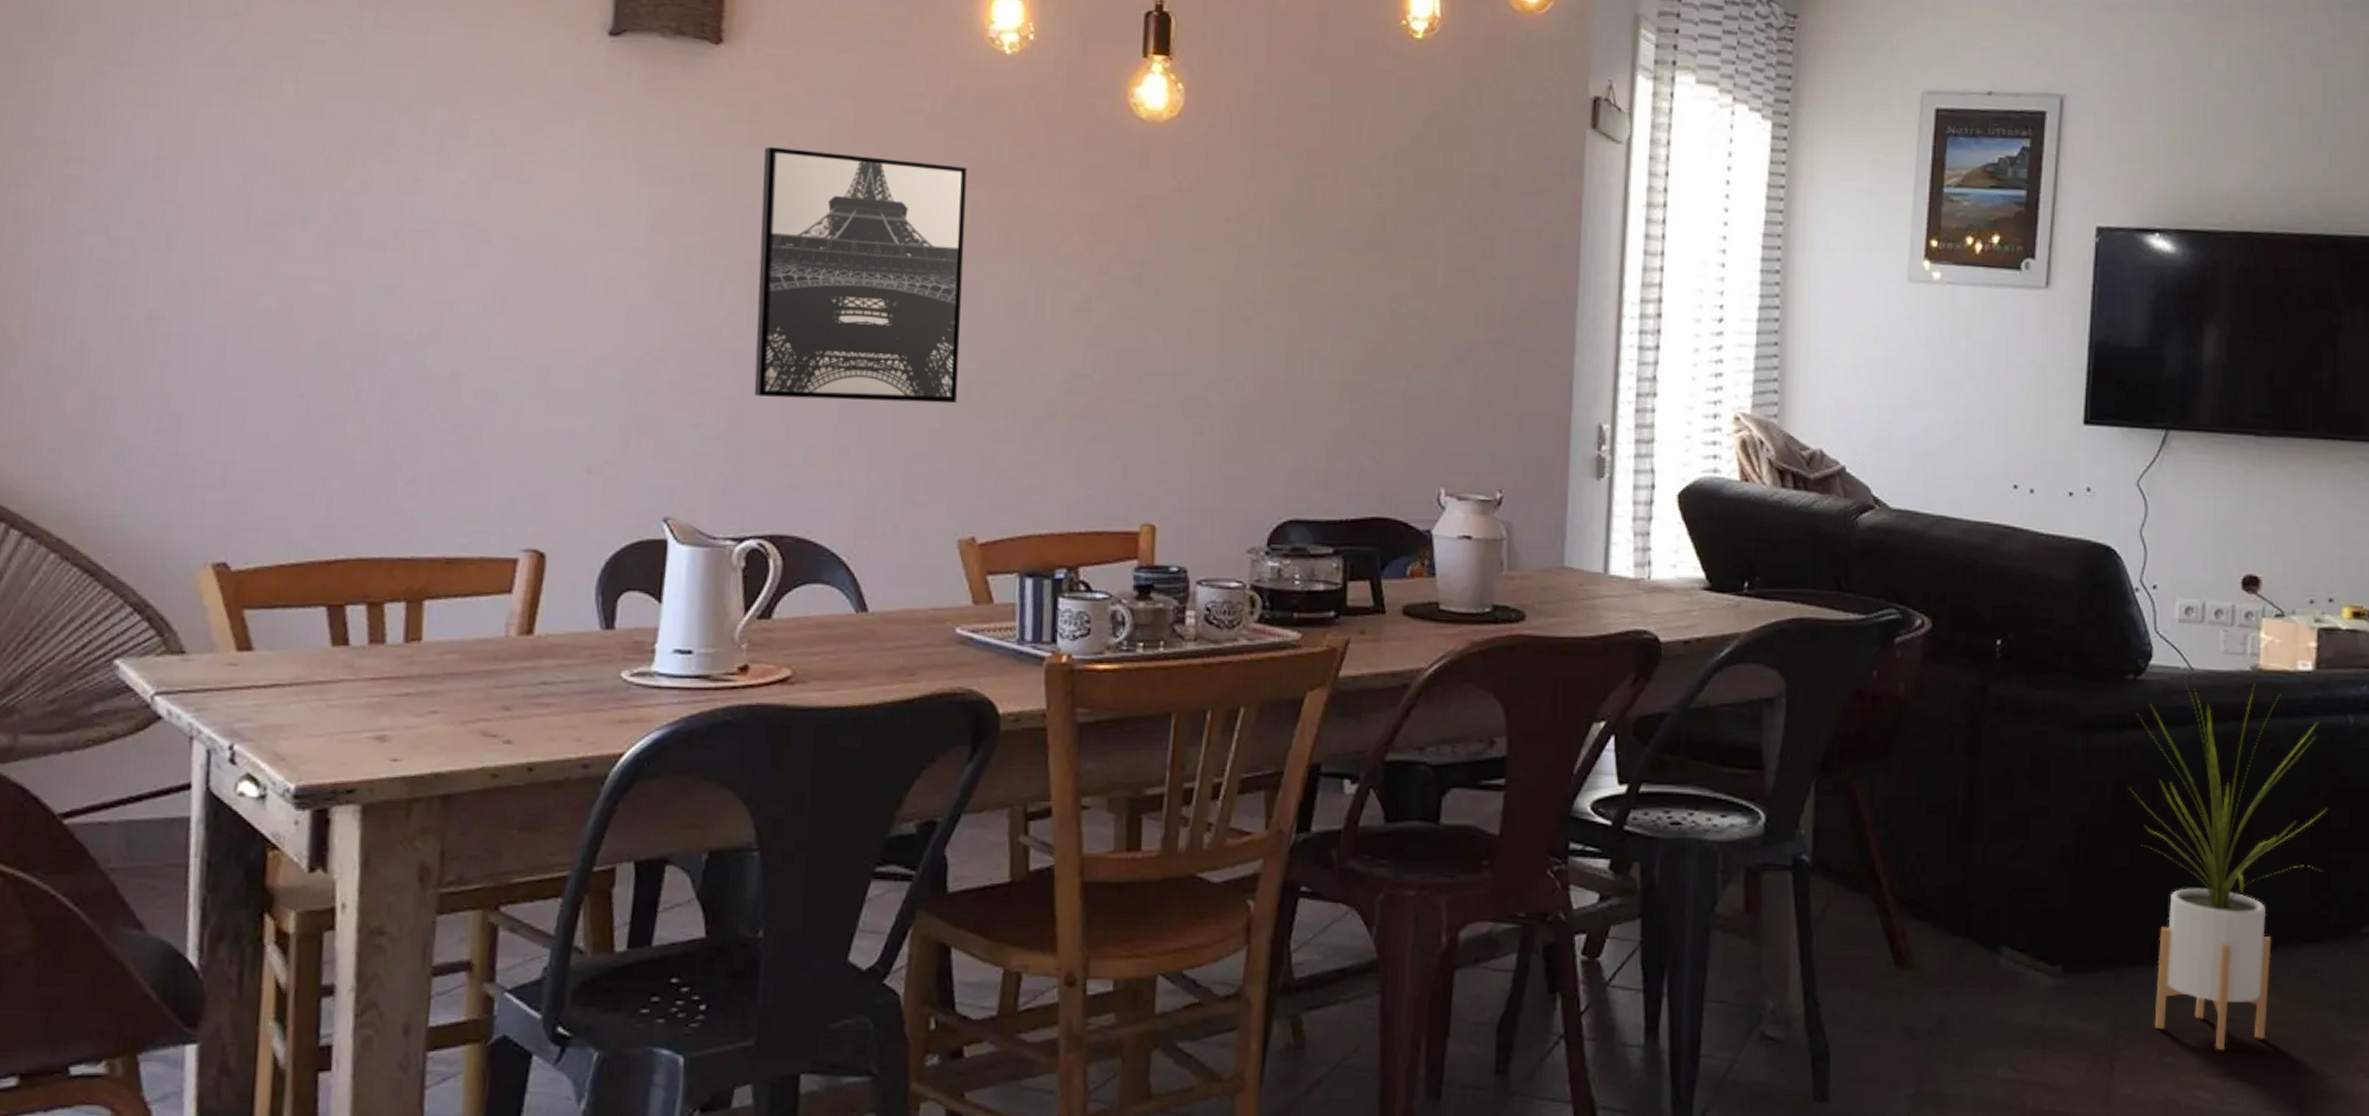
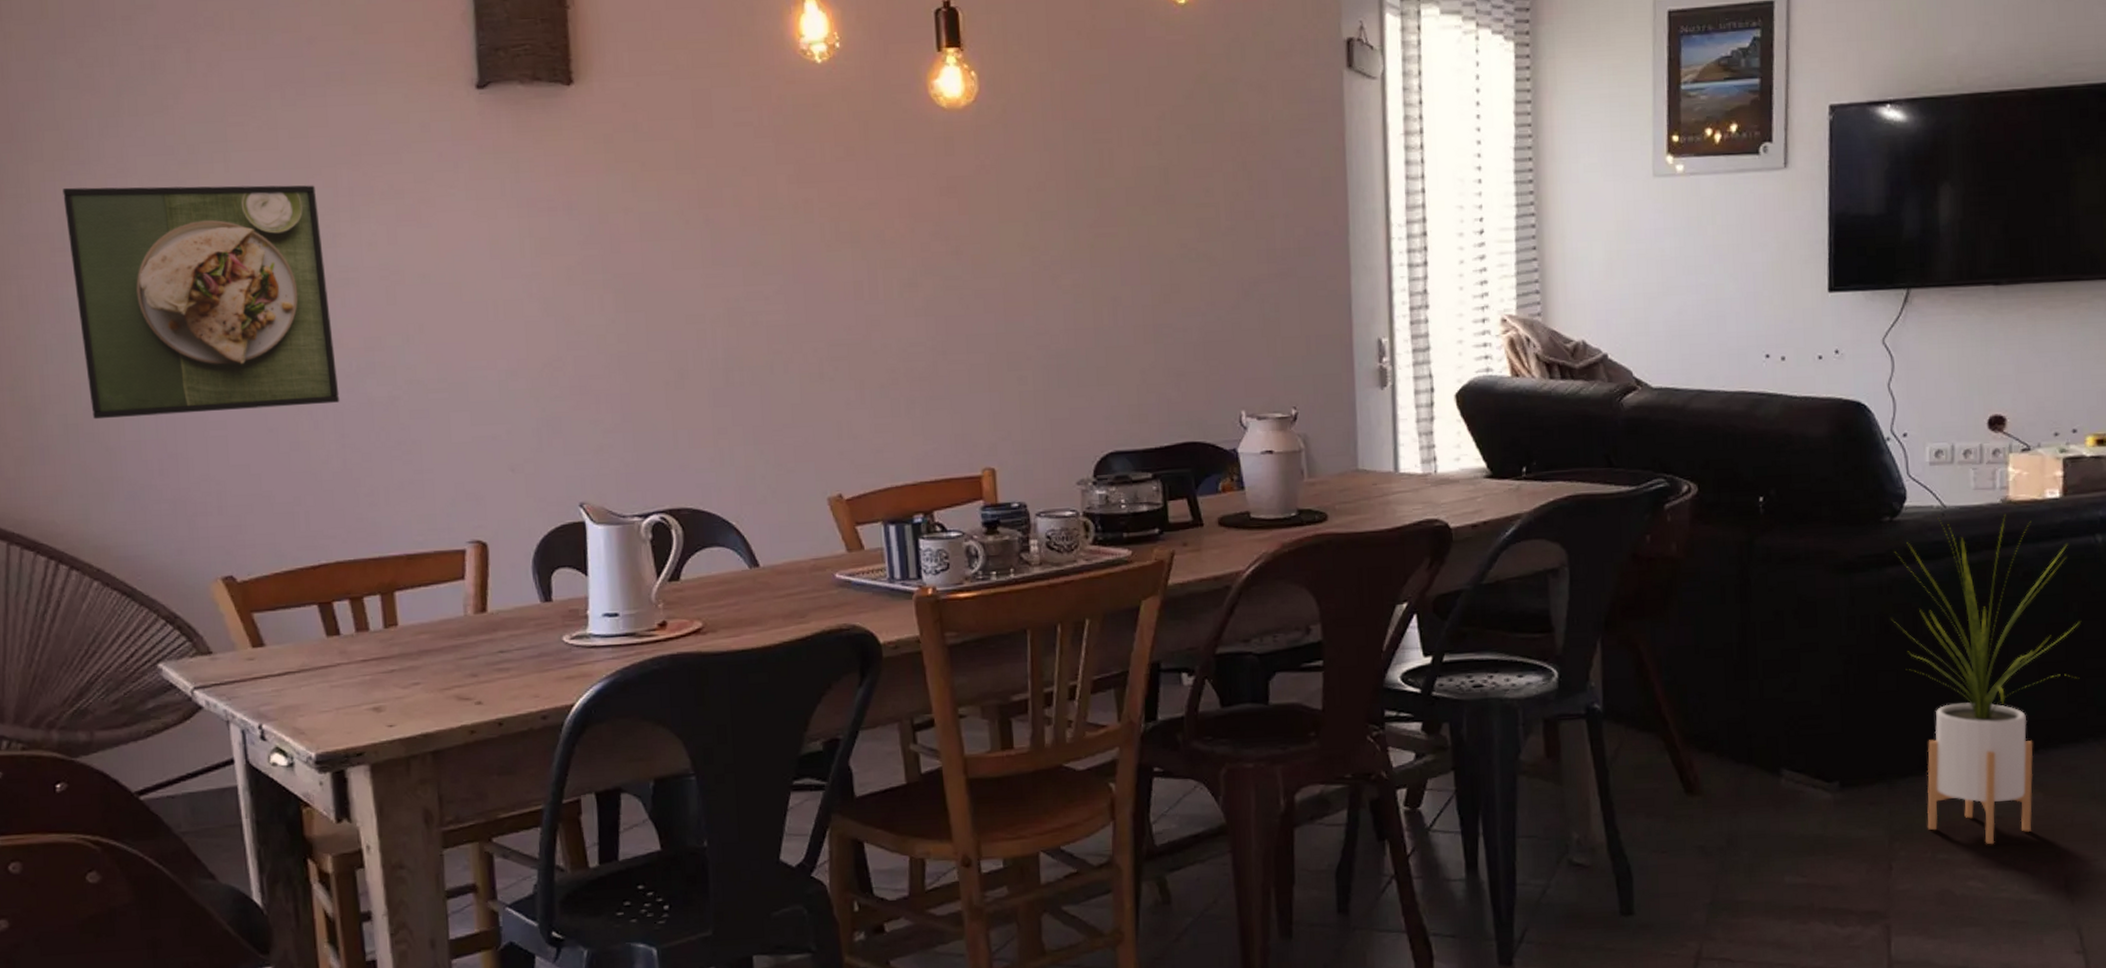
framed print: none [83,89,401,372] -> present [63,185,340,420]
wall art: present [754,147,967,404] -> none [621,169,812,391]

